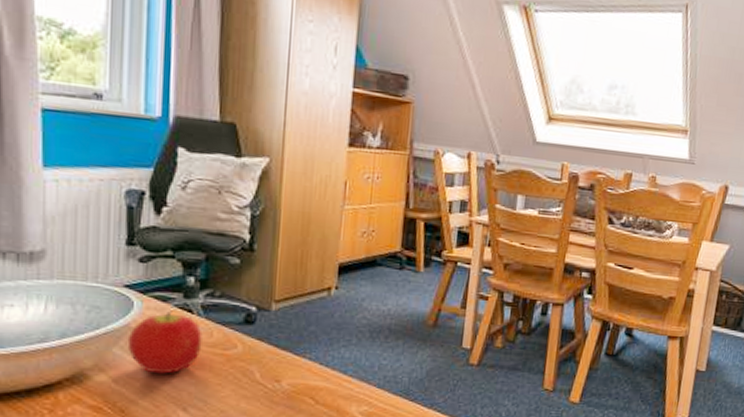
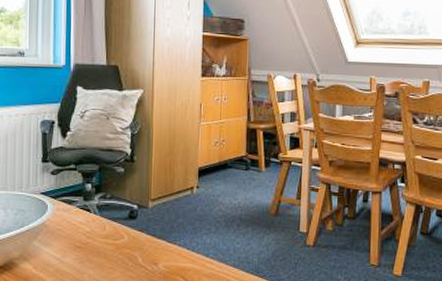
fruit: present [127,310,202,374] -> none [43,210,98,261]

